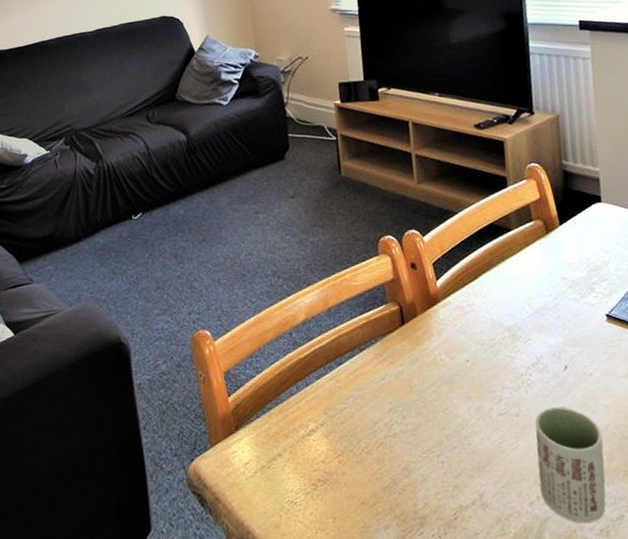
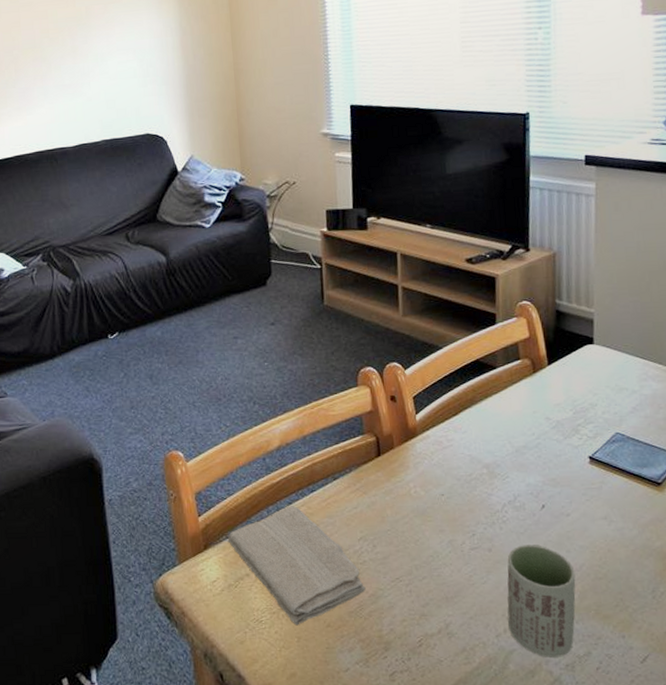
washcloth: none [258,379,398,505] -> present [227,505,366,626]

